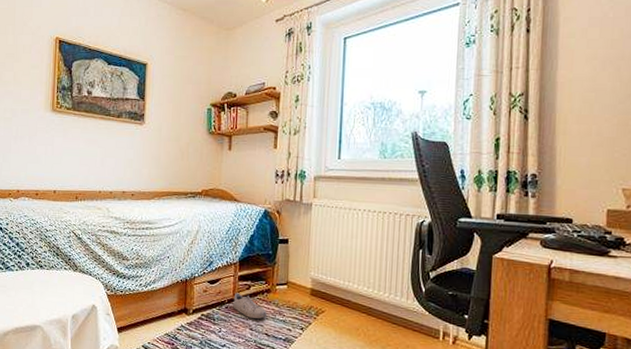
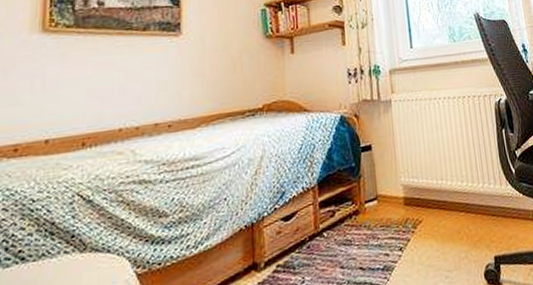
shoe: present [233,293,268,320] -> none [316,224,360,254]

